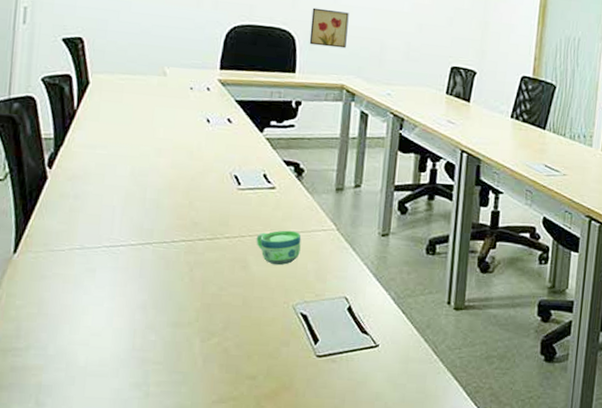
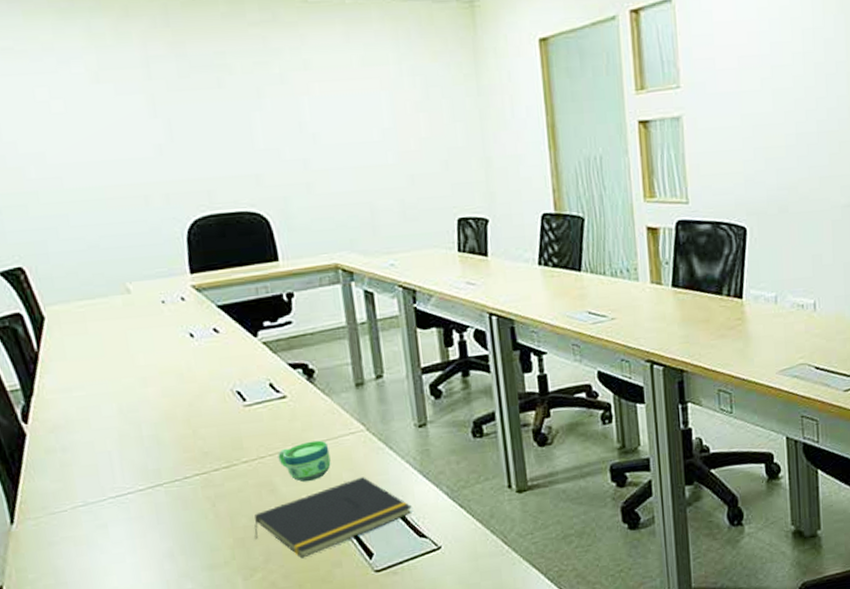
notepad: none [220,270,361,332] -> present [254,477,412,559]
wall art: present [309,7,349,49] -> none [281,178,330,225]

